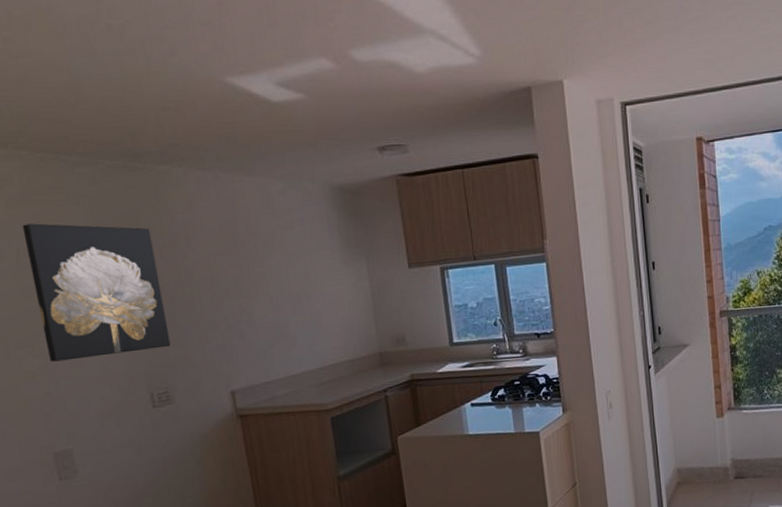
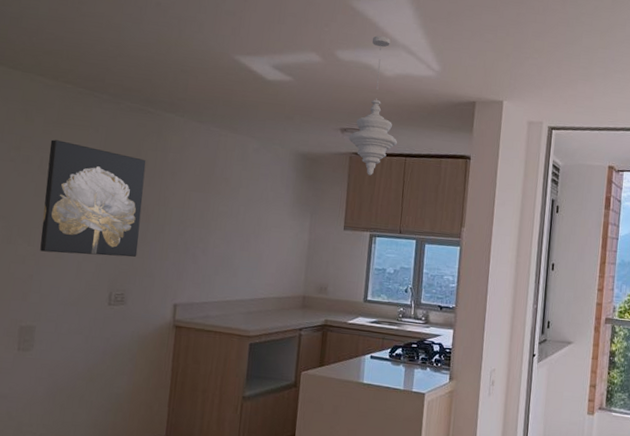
pendant light: none [389,23,450,198] -> present [348,36,398,176]

